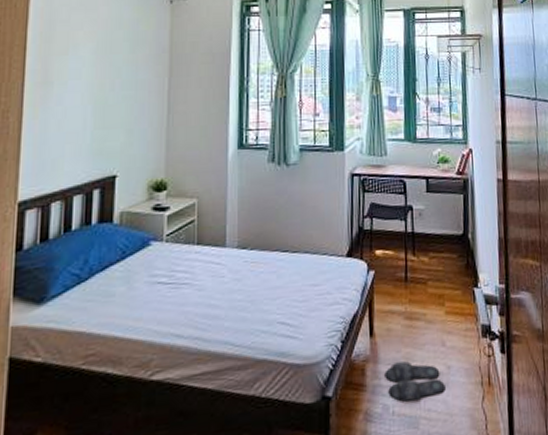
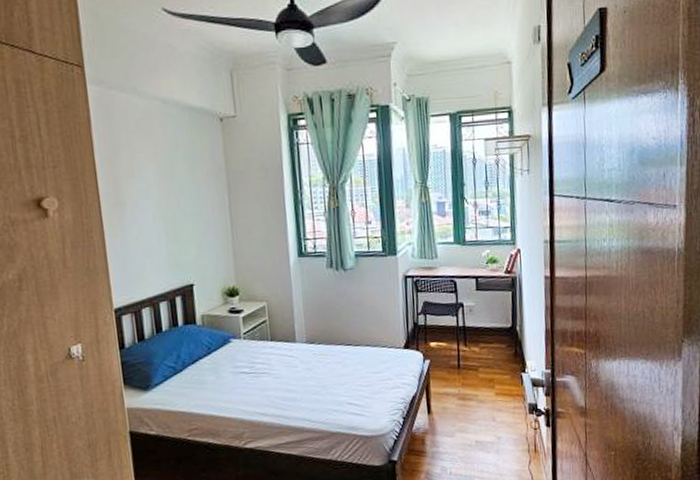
slippers: present [385,361,445,402] -> none [442,433,496,465]

